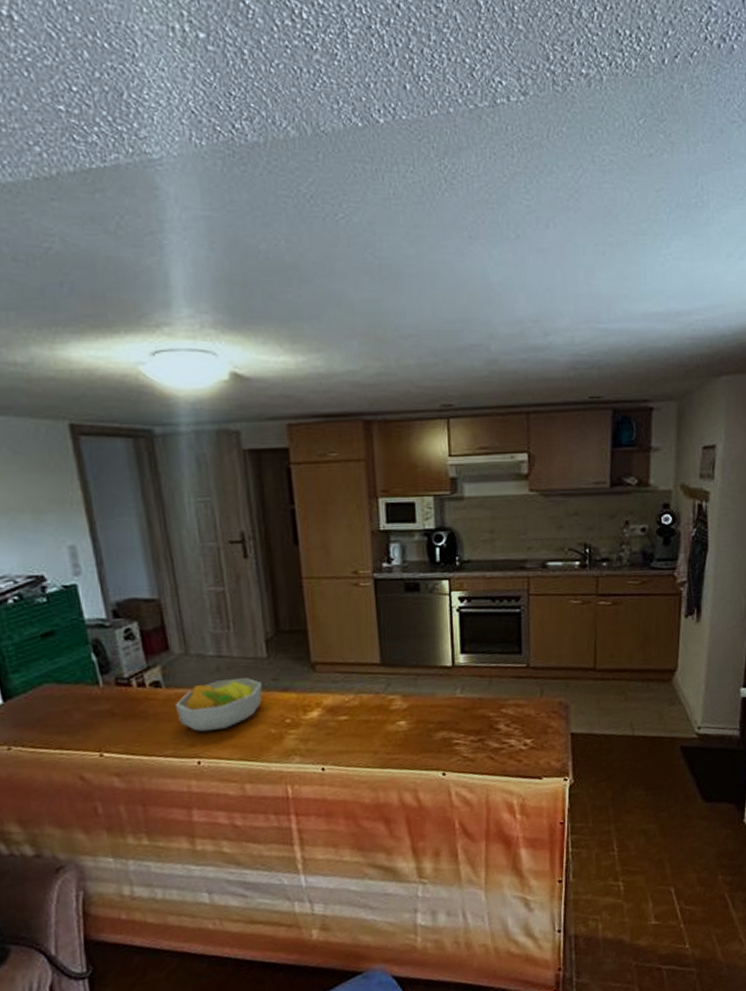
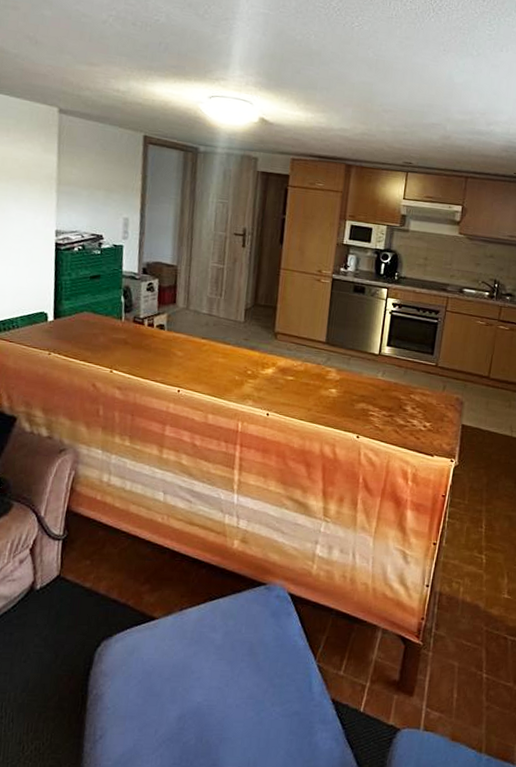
fruit bowl: present [174,678,263,732] -> none [170,332,237,369]

